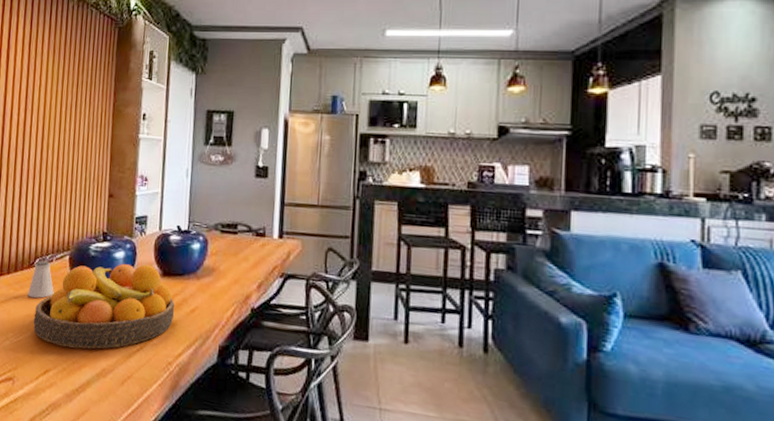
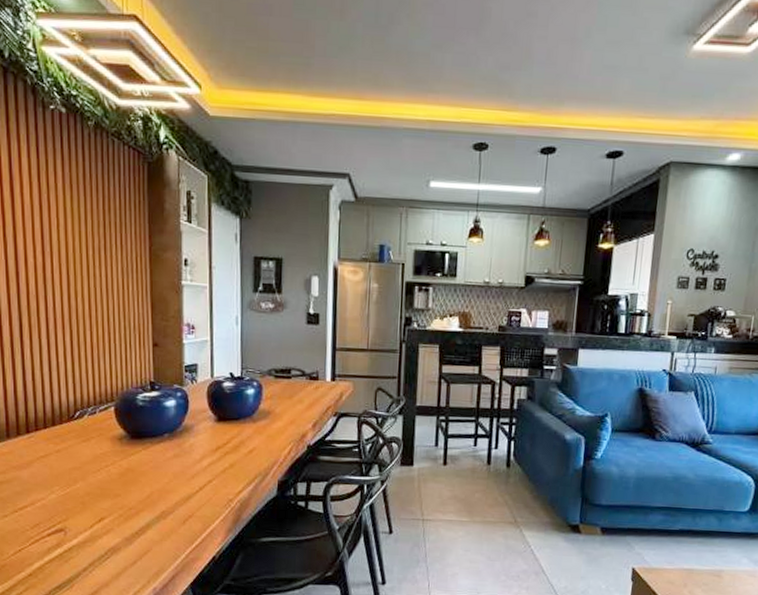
saltshaker: present [28,260,54,299] -> none [71,413,101,451]
fruit bowl: present [33,264,175,349] -> none [80,411,233,496]

